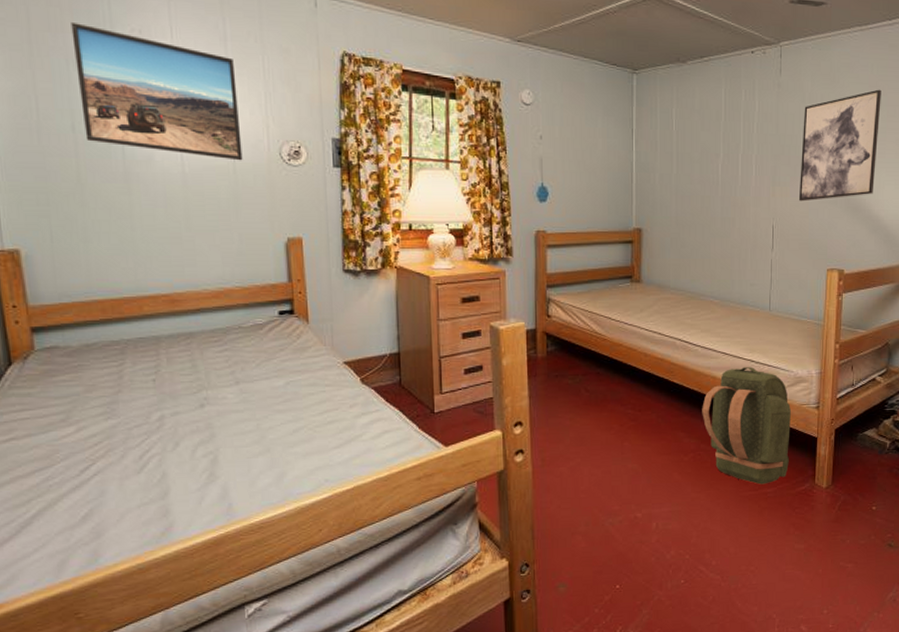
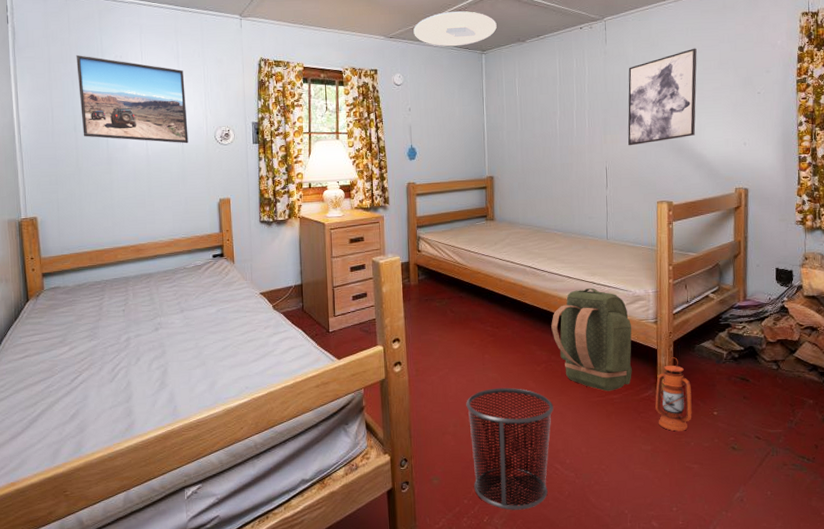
ceiling light: none [548,14,652,61] -> present [413,11,497,47]
waste bin: none [600,480,701,619] -> present [466,387,554,510]
lantern: none [811,447,851,528] -> present [655,357,692,431]

